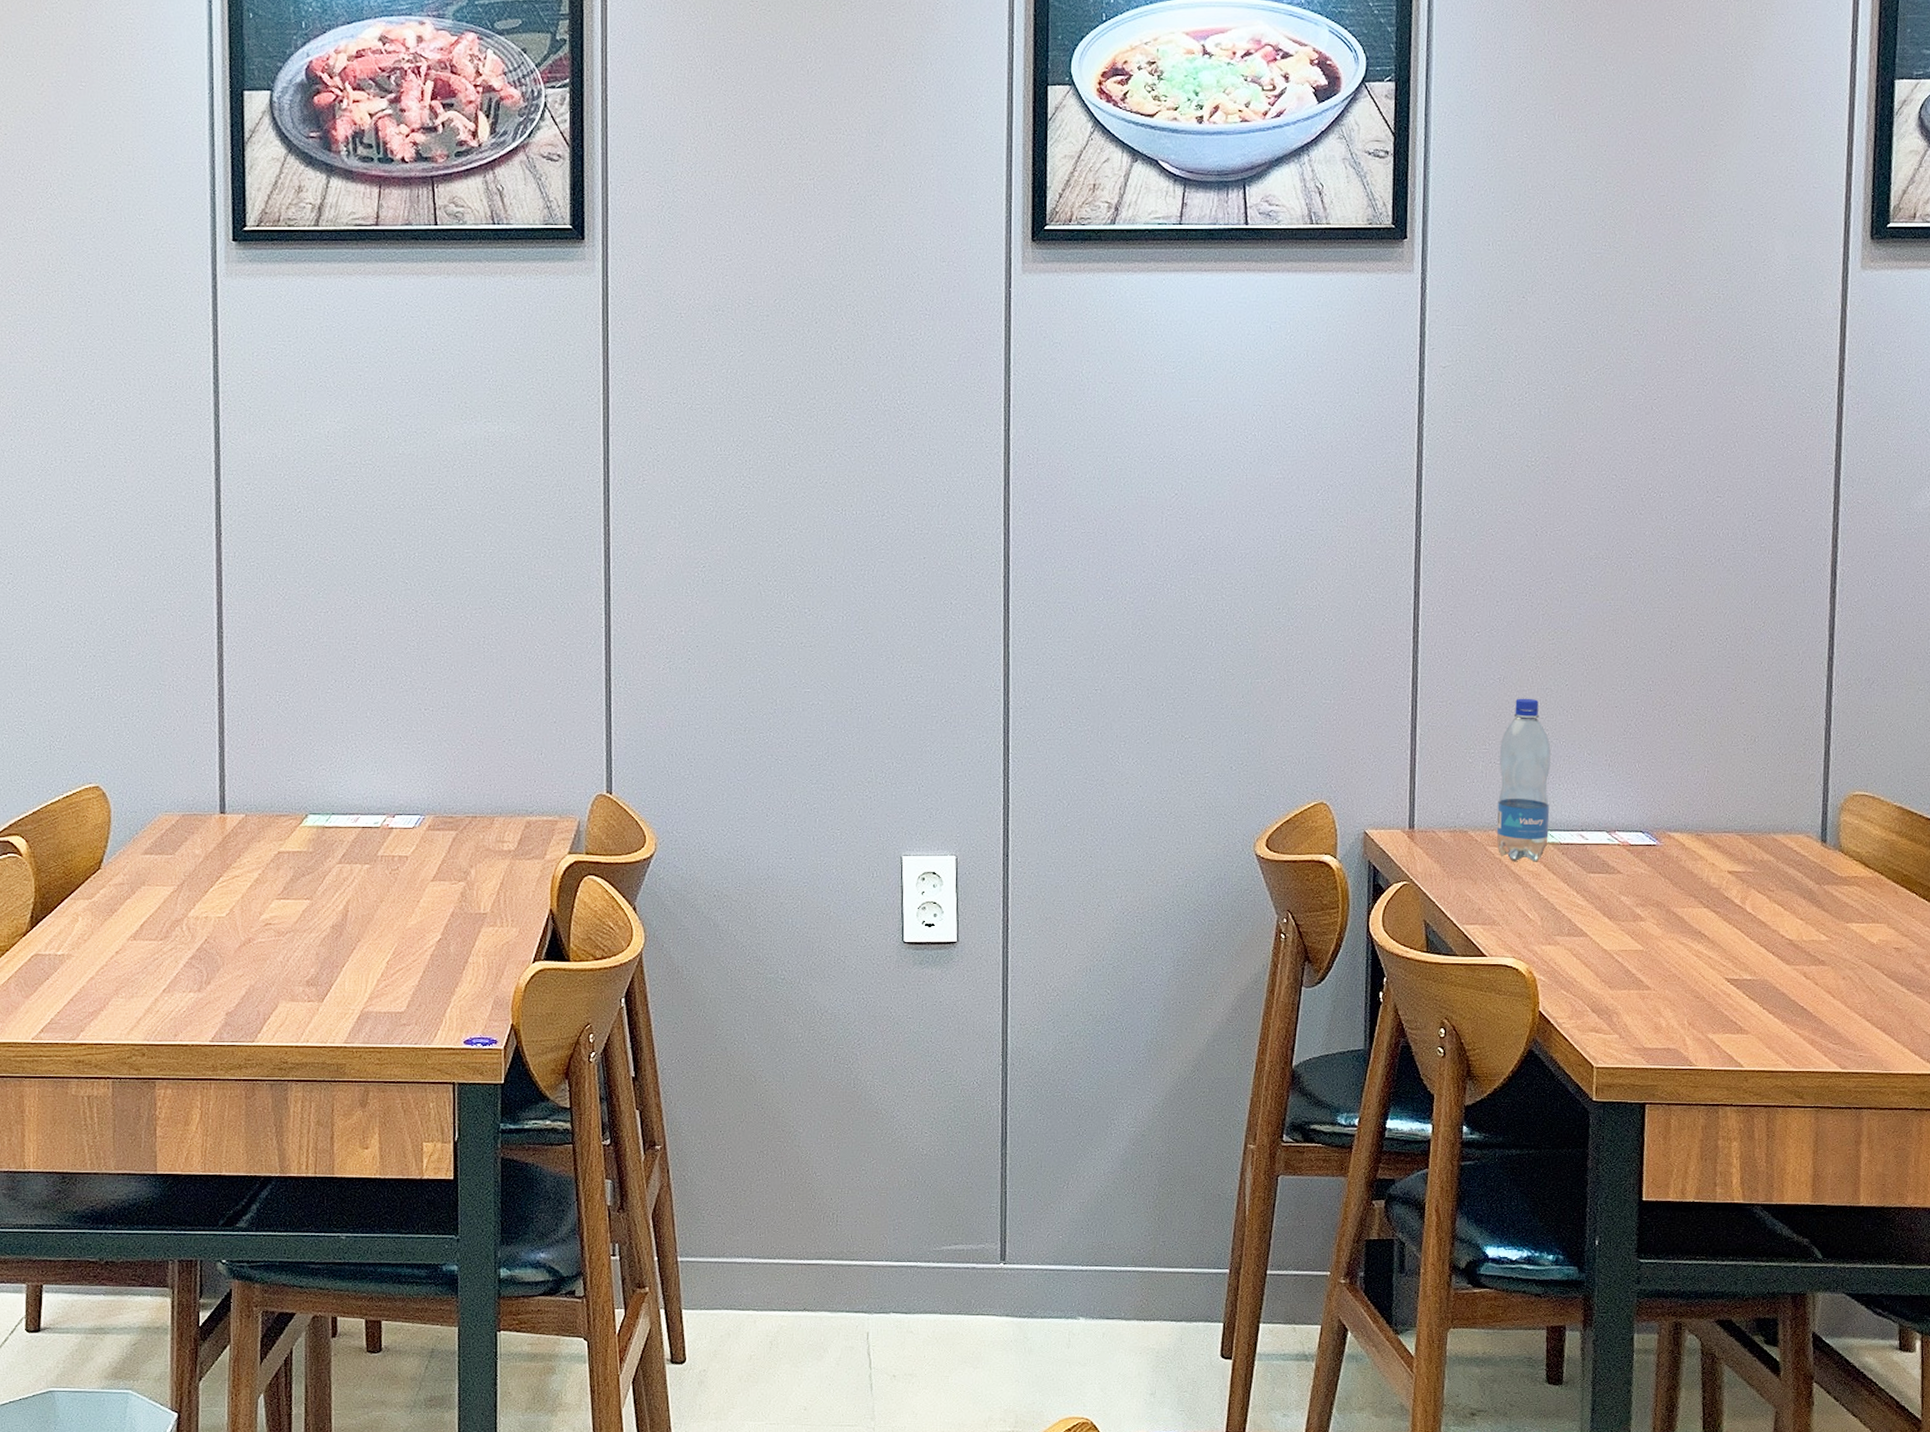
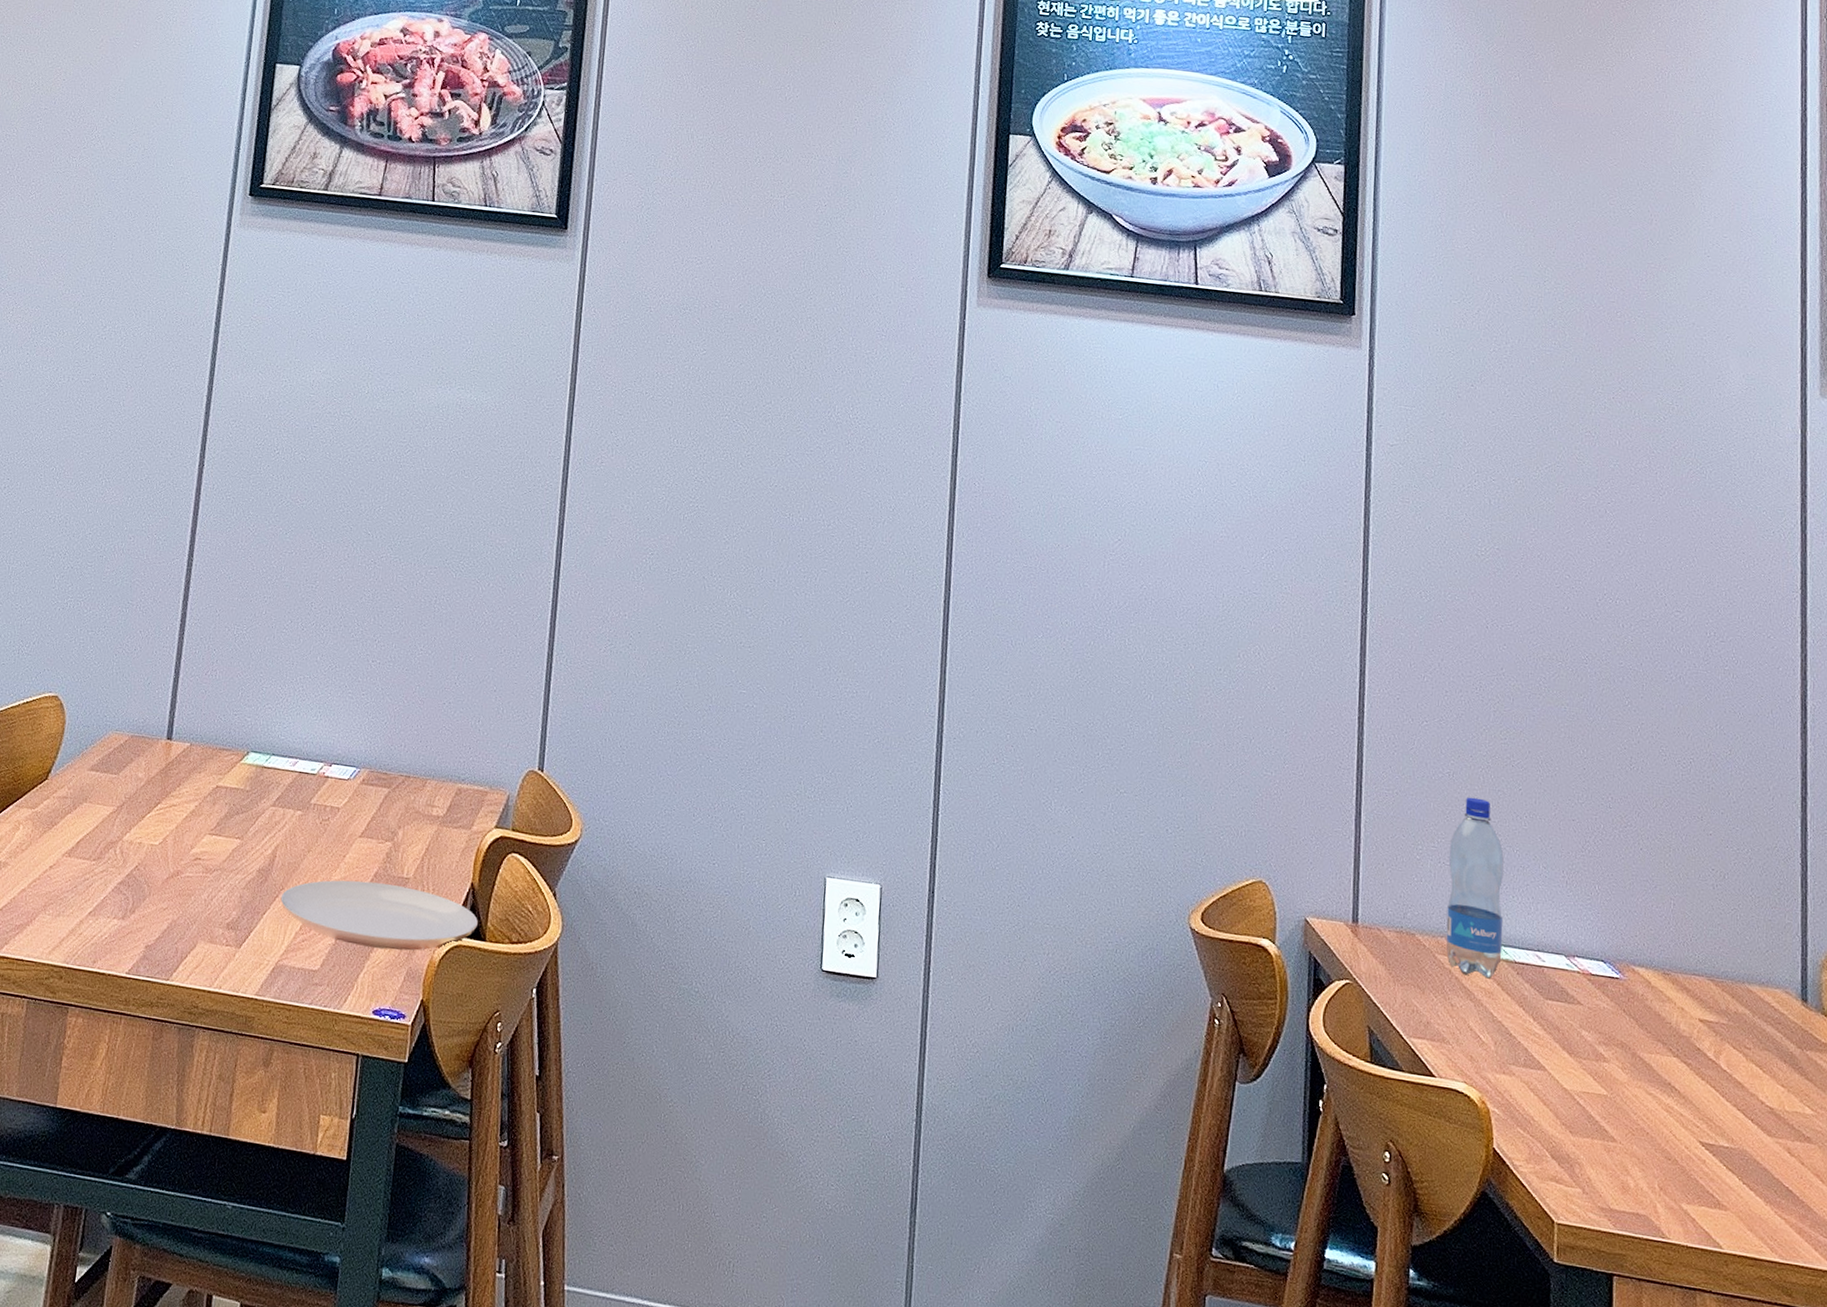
plate: none [358,922,560,983] -> present [280,880,478,951]

